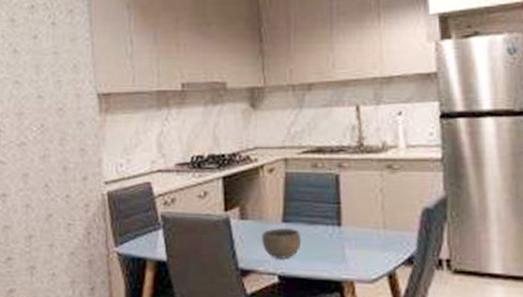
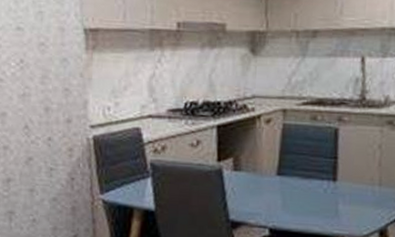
bowl: present [262,228,302,258] -> none [254,181,295,212]

